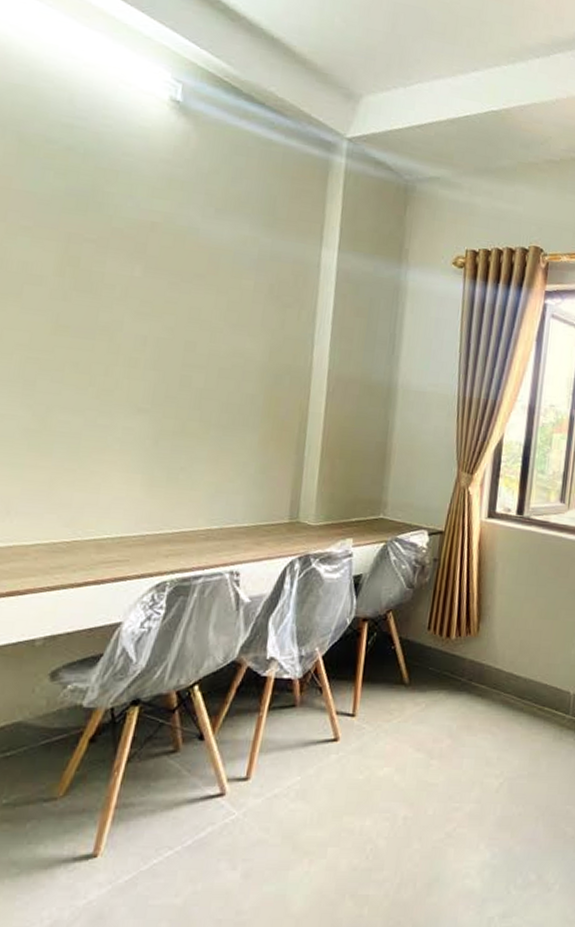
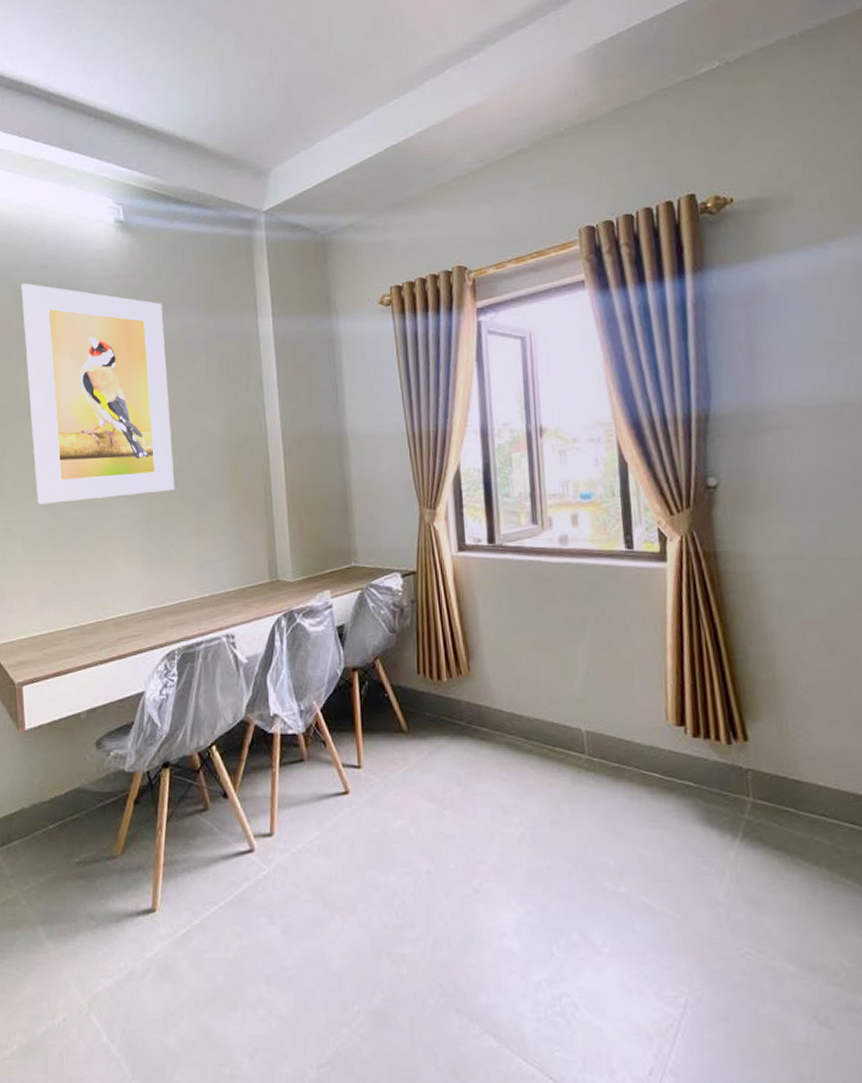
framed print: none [15,138,214,411] -> present [21,283,175,504]

